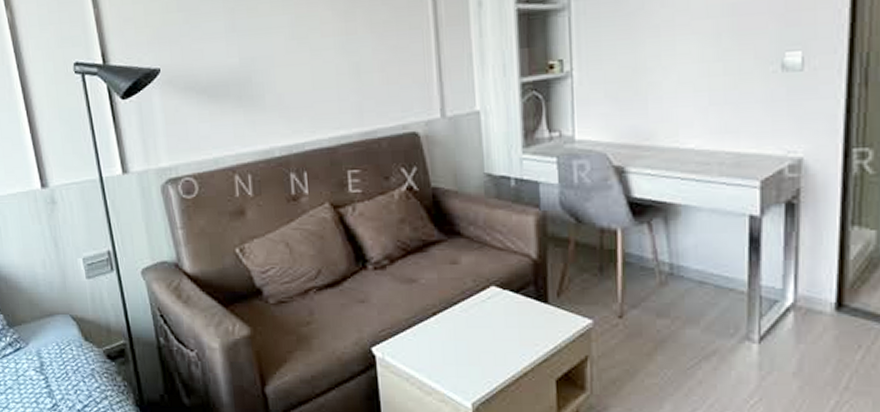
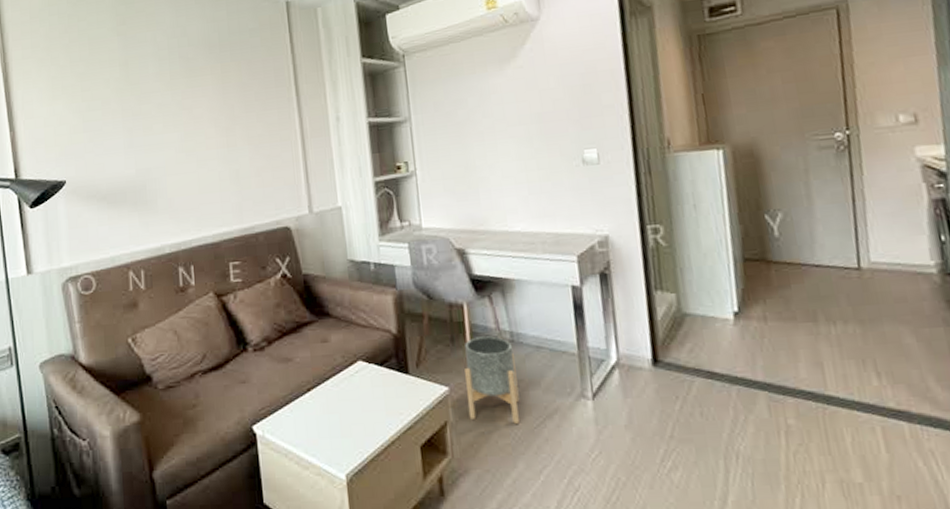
planter: none [612,267,673,363] -> present [465,336,520,424]

